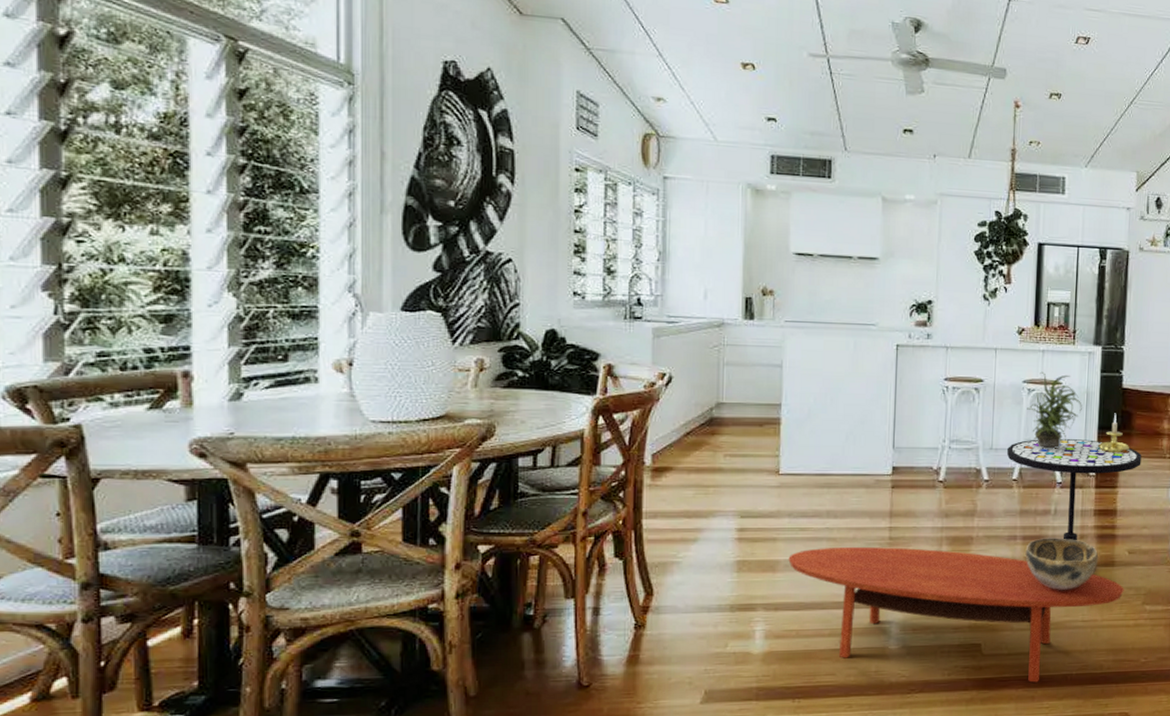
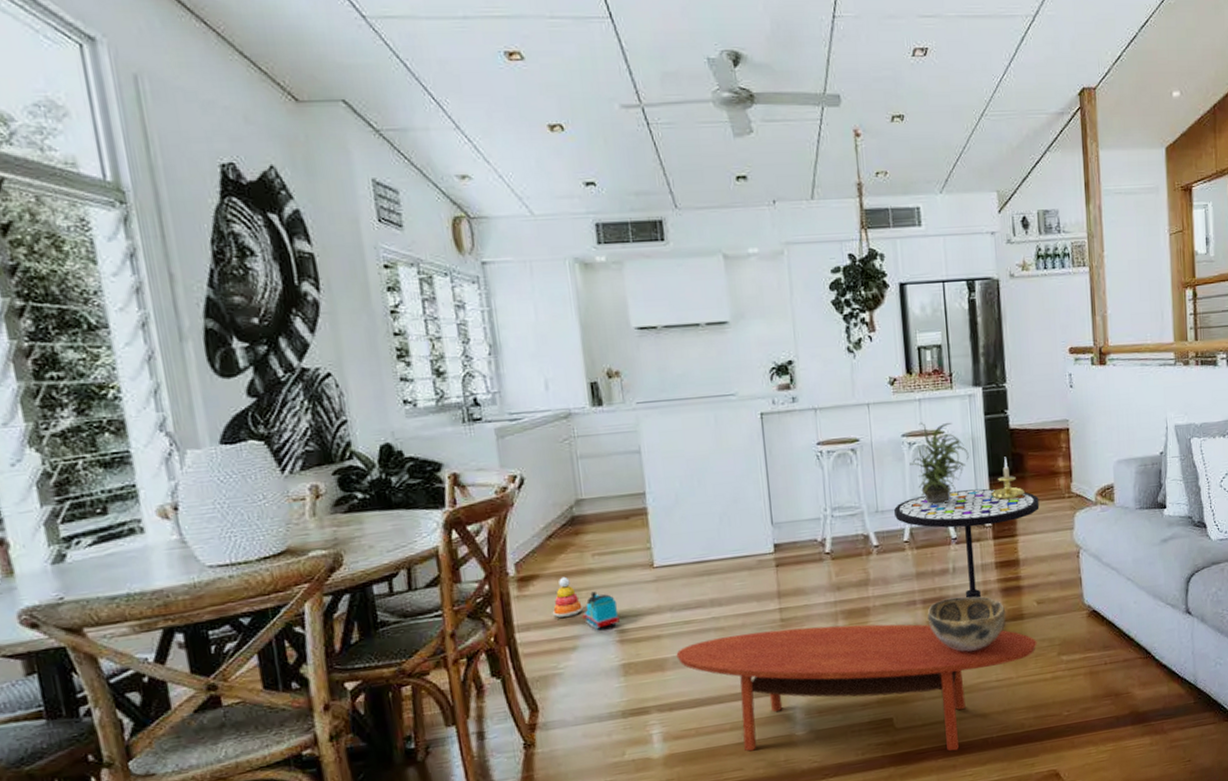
stacking toy: none [679,472,710,510] -> present [552,576,584,618]
toy train: none [706,489,741,525] -> present [582,591,620,630]

